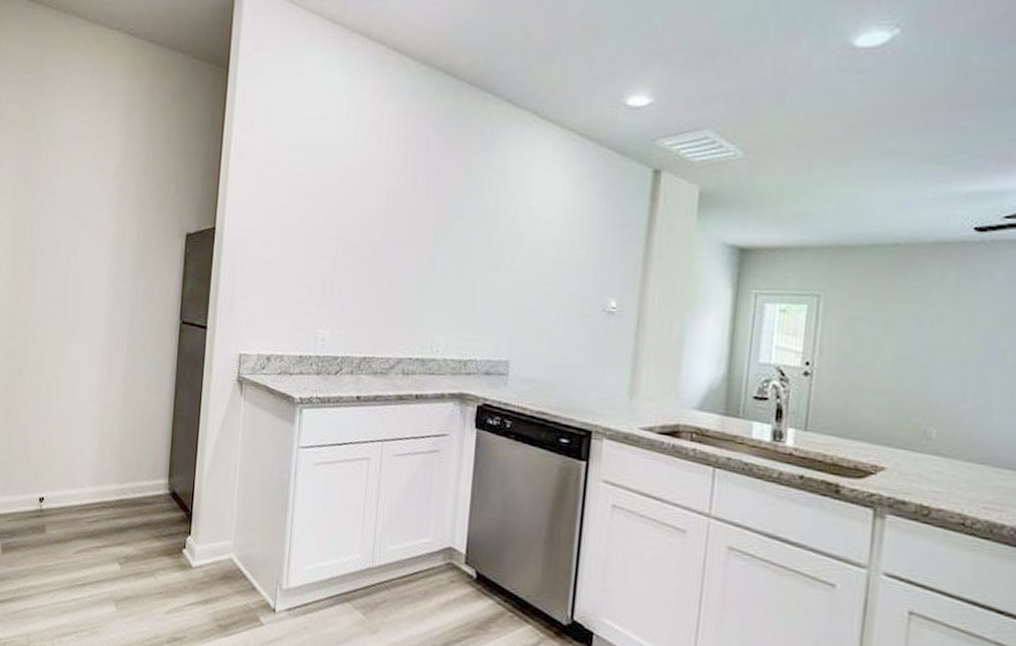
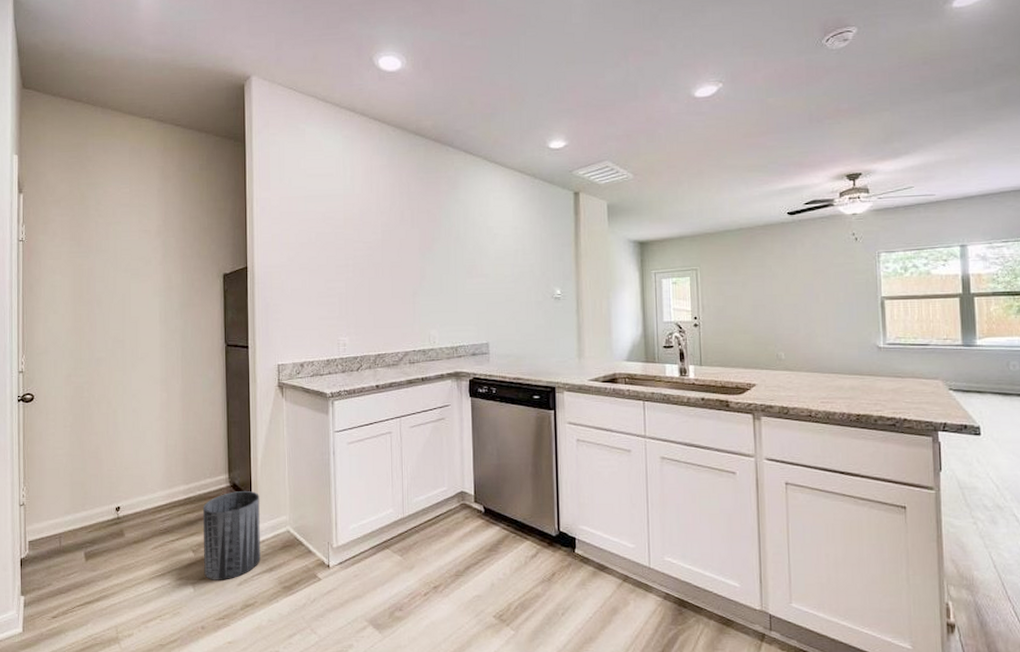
trash can: none [130,501,202,605] -> present [203,491,261,580]

